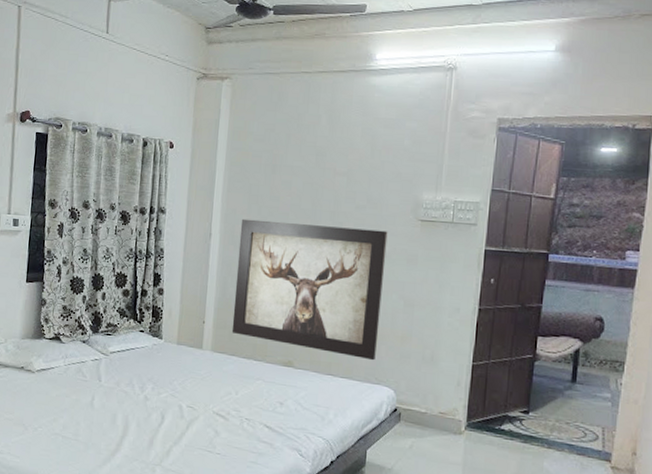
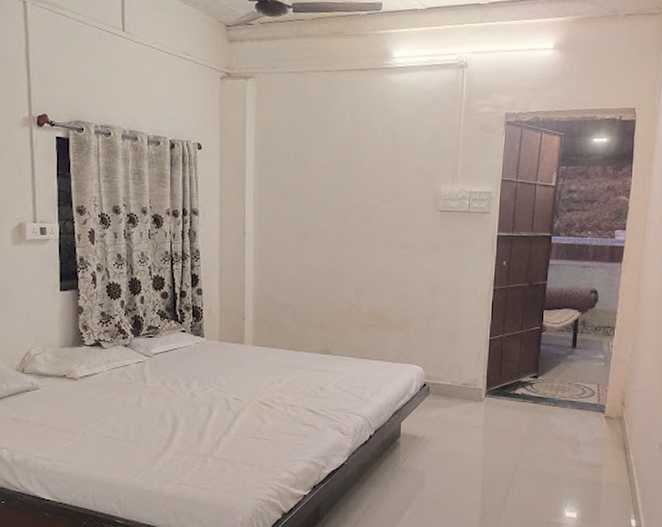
wall art: present [231,218,388,361] -> none [271,217,411,343]

